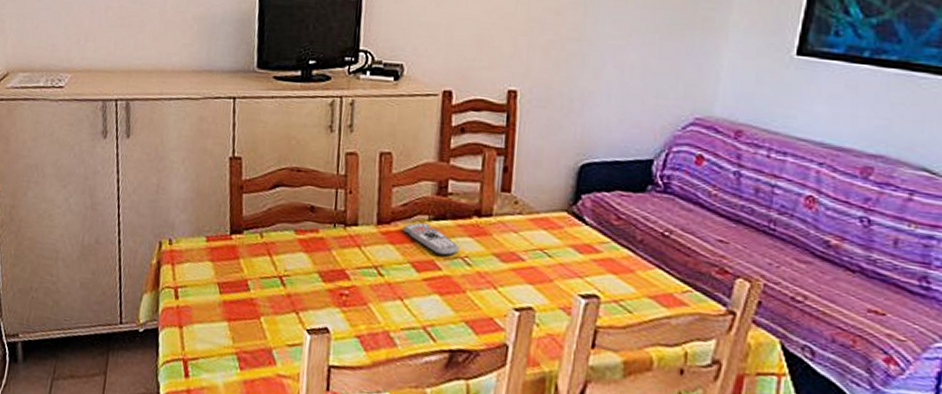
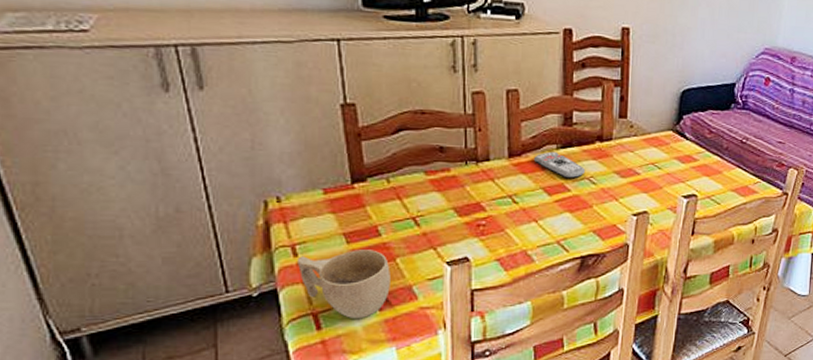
cup: none [177,299,254,374] -> present [298,250,391,319]

